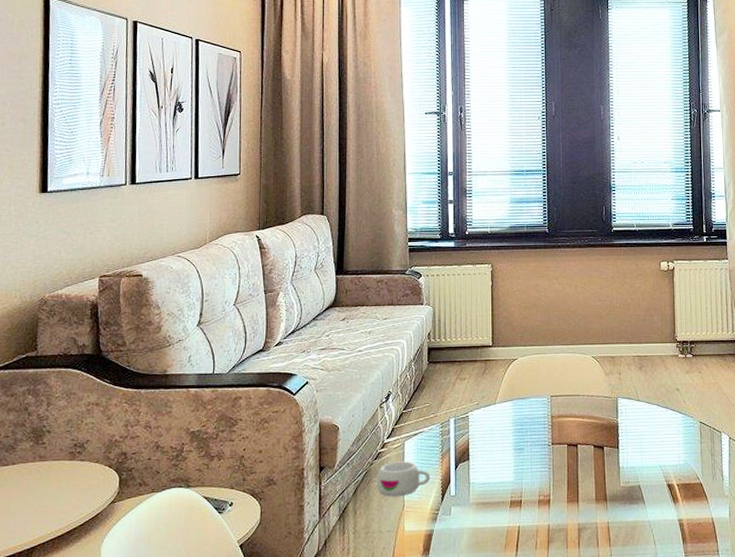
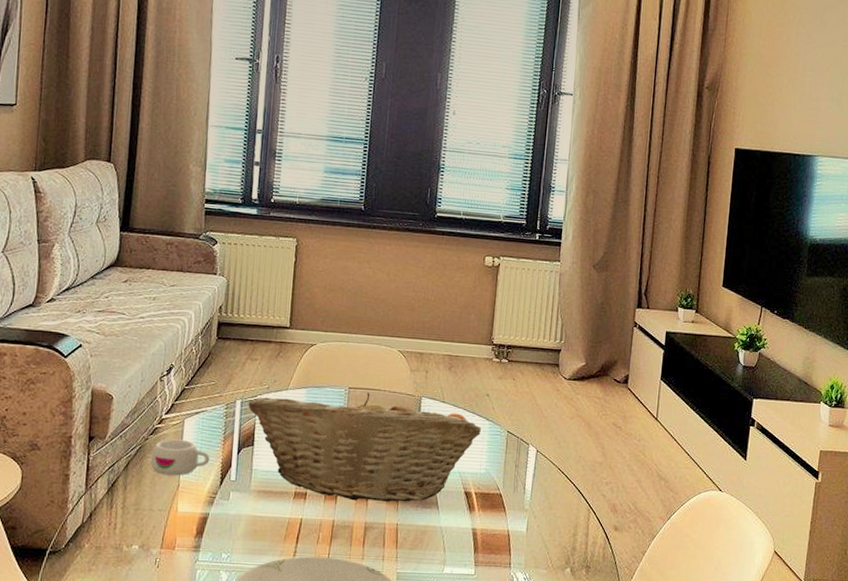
fruit basket: none [461,399,675,504] -> present [248,392,481,502]

